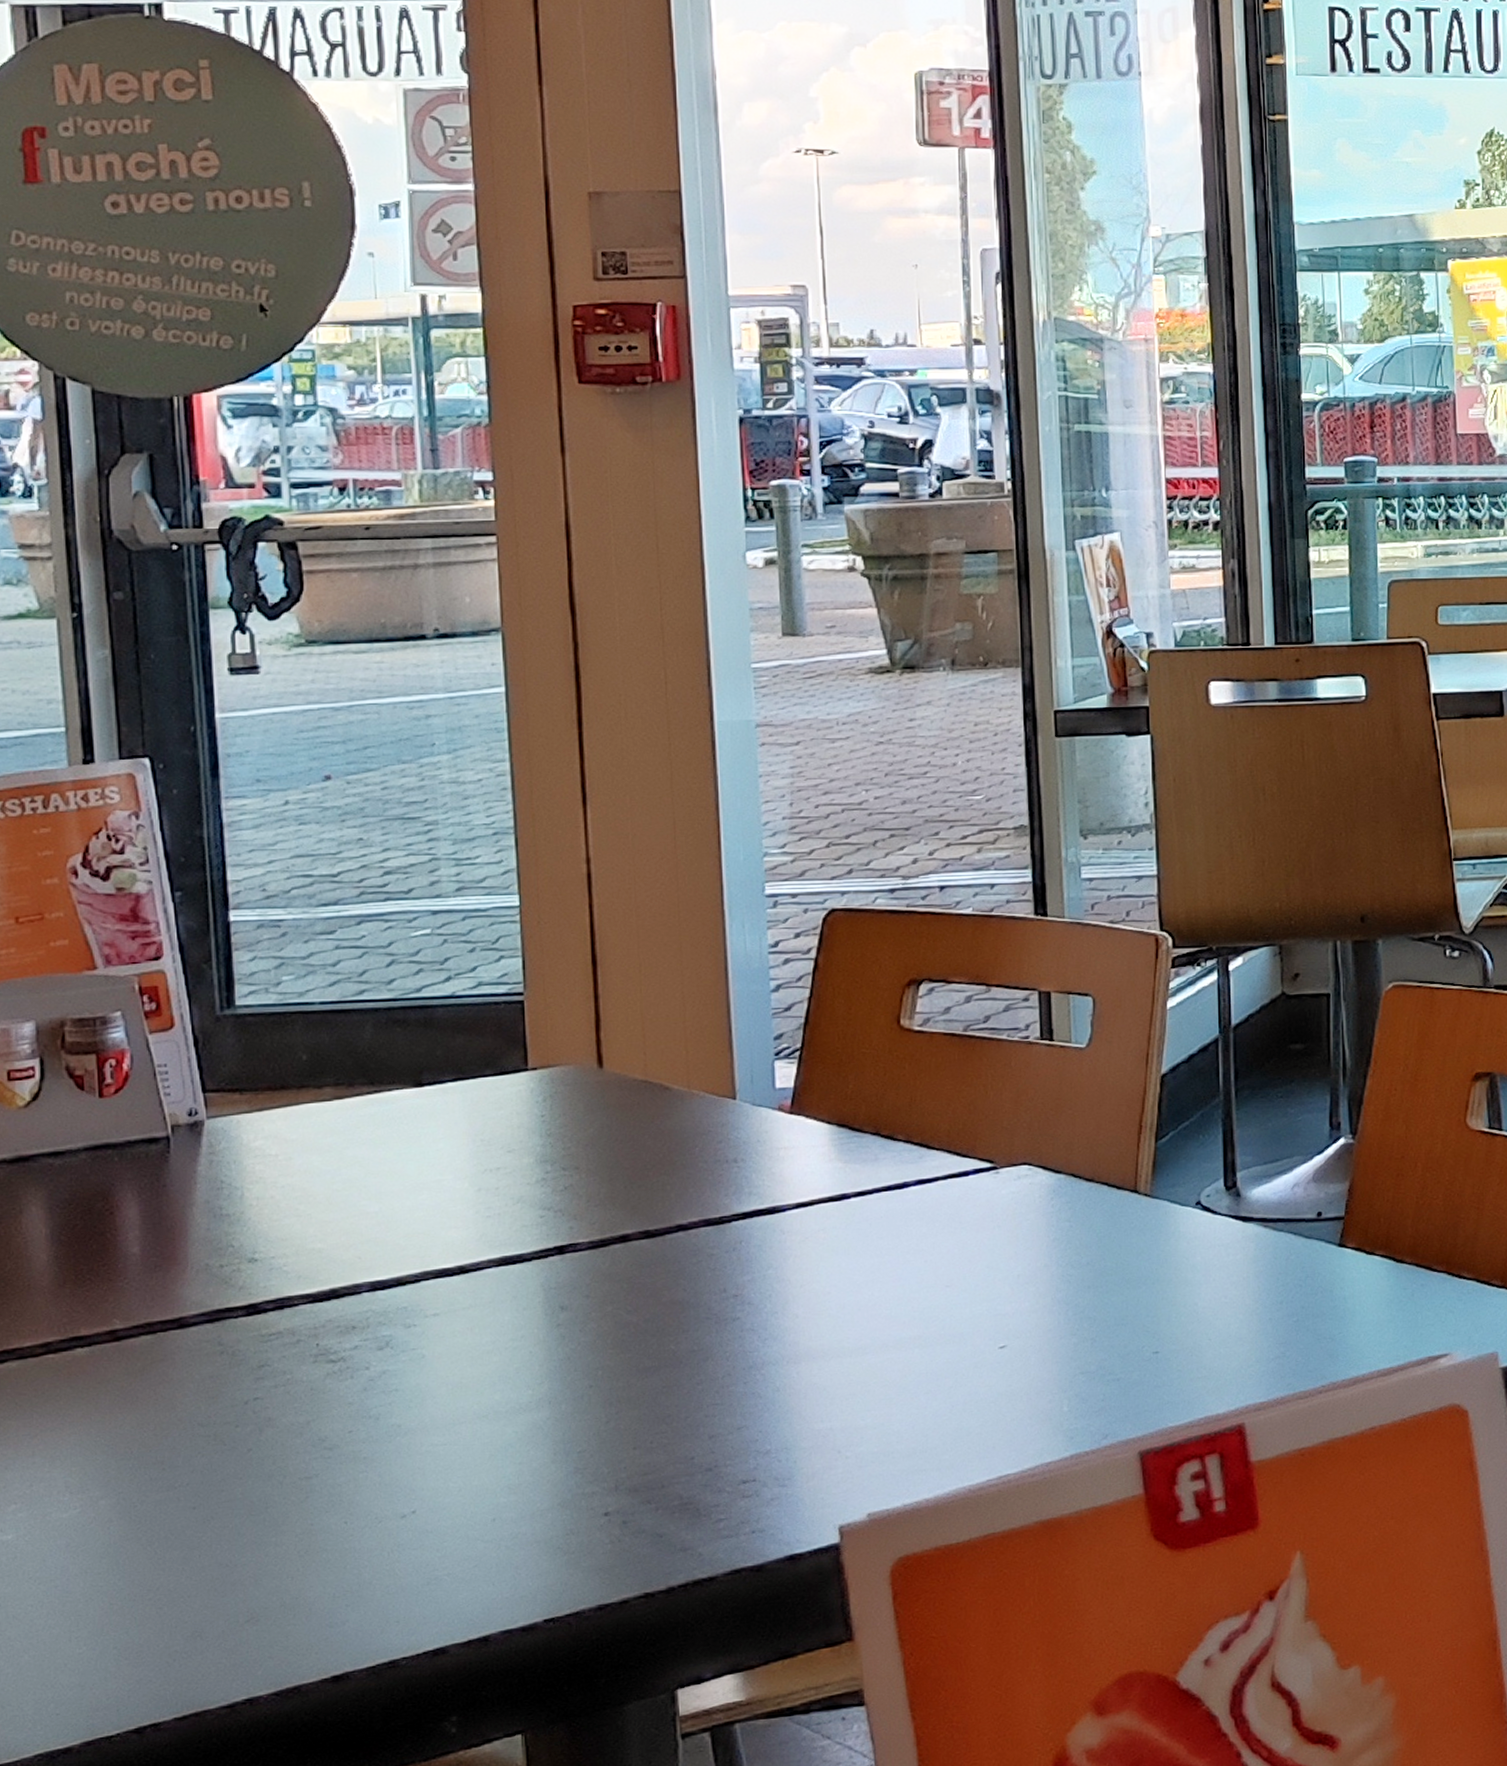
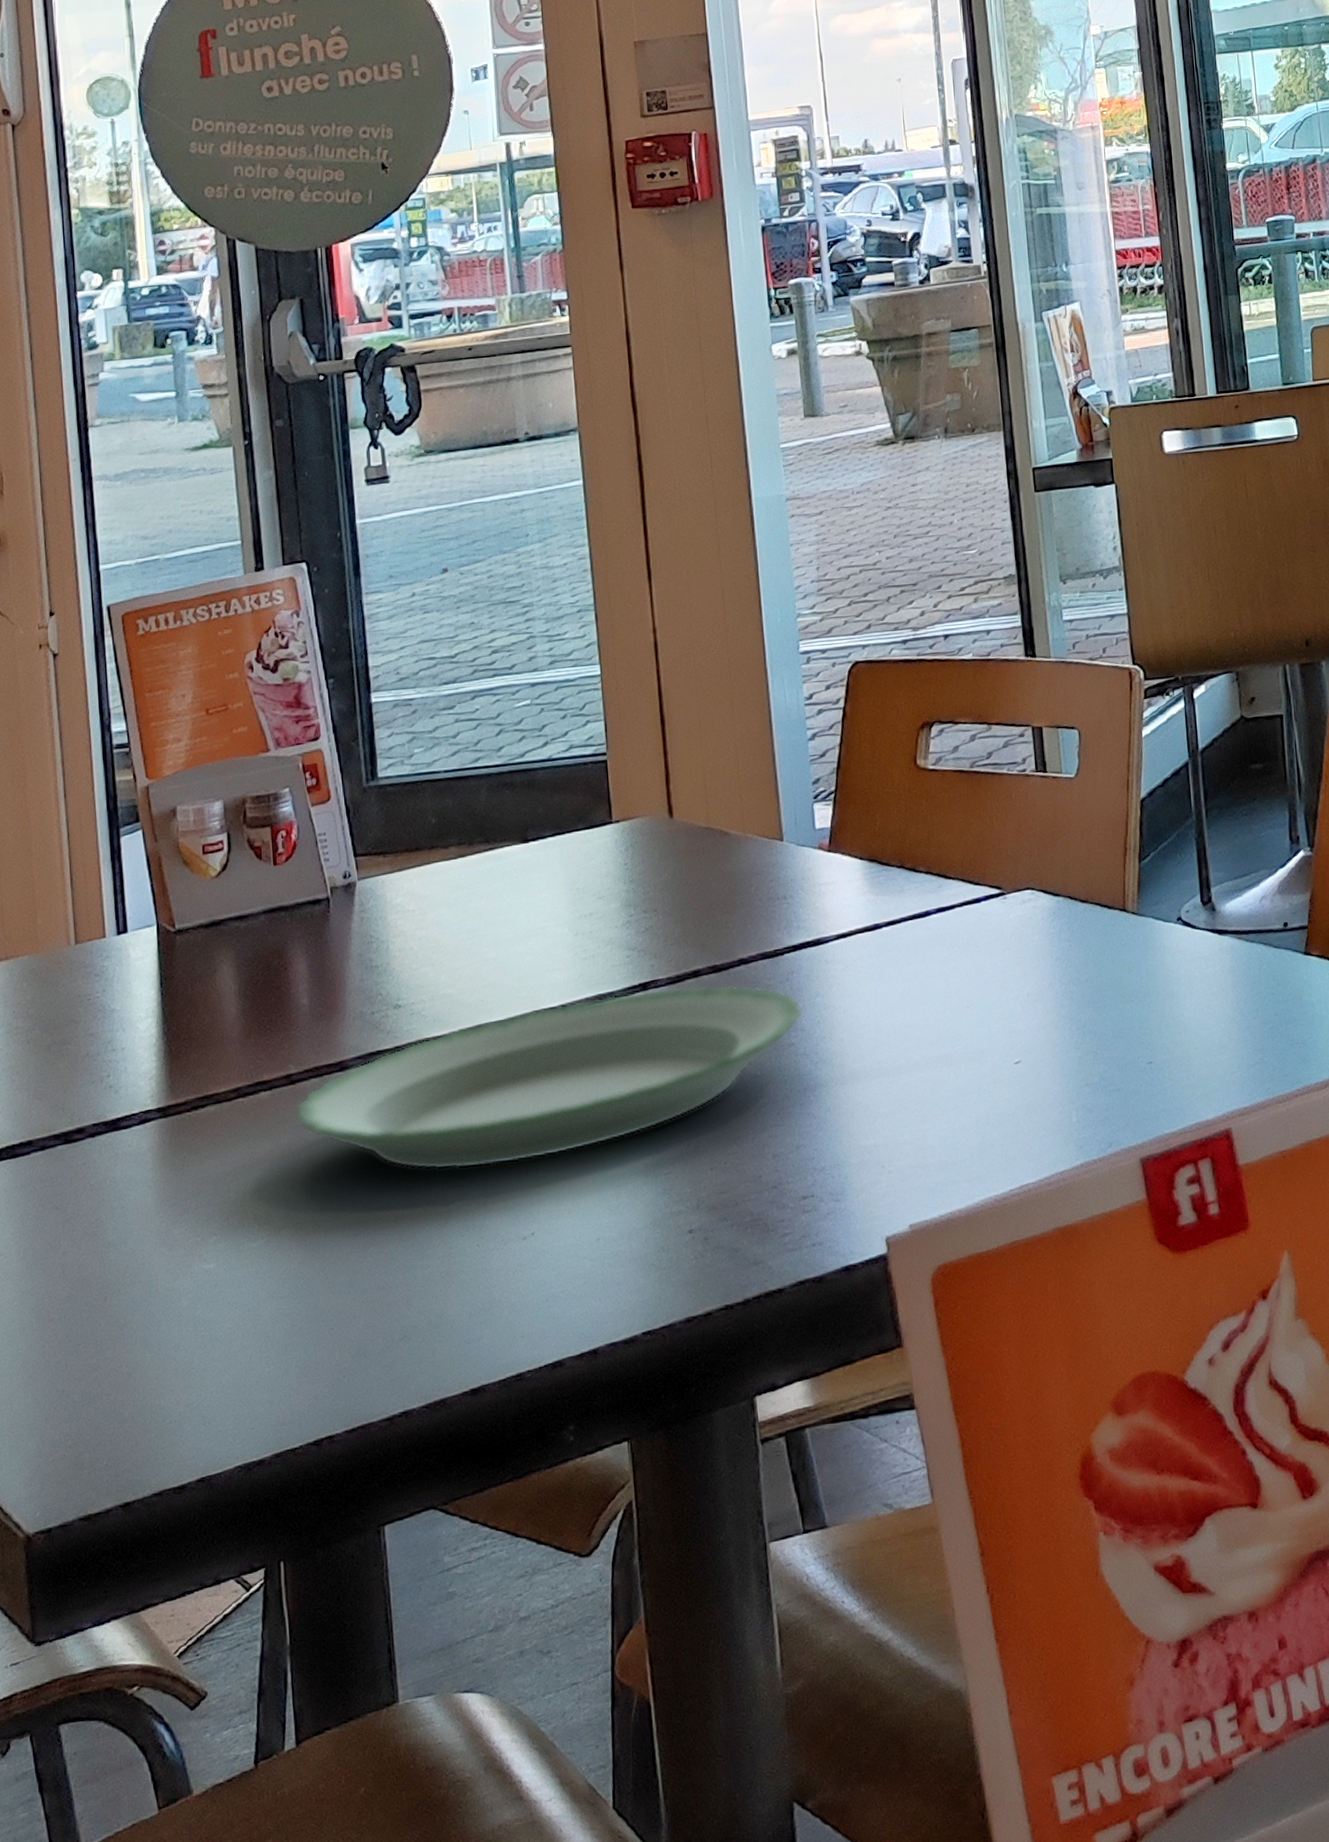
plate: none [119,1252,753,1440] -> present [294,984,804,1170]

